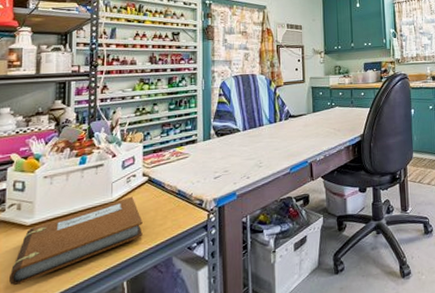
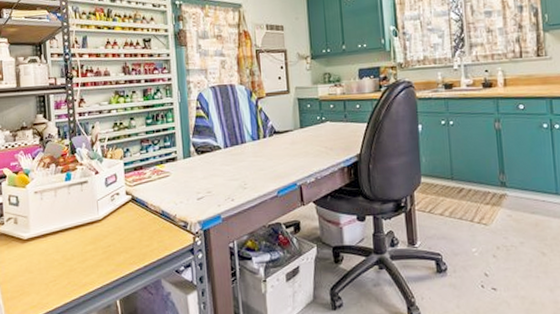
notebook: present [9,196,143,286] -> none [15,215,131,297]

